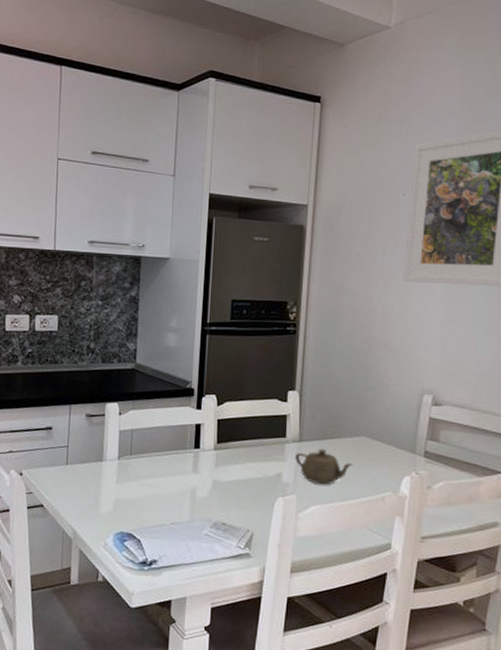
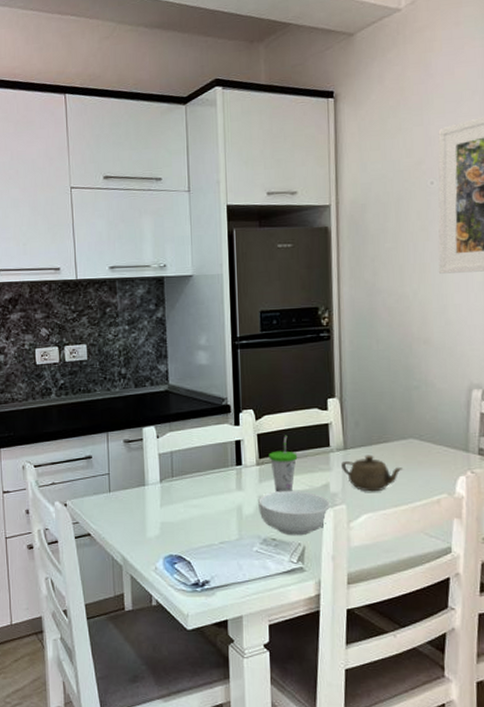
cereal bowl: none [212,477,282,523] -> present [258,491,331,536]
cup: none [226,422,255,479] -> present [268,435,298,492]

